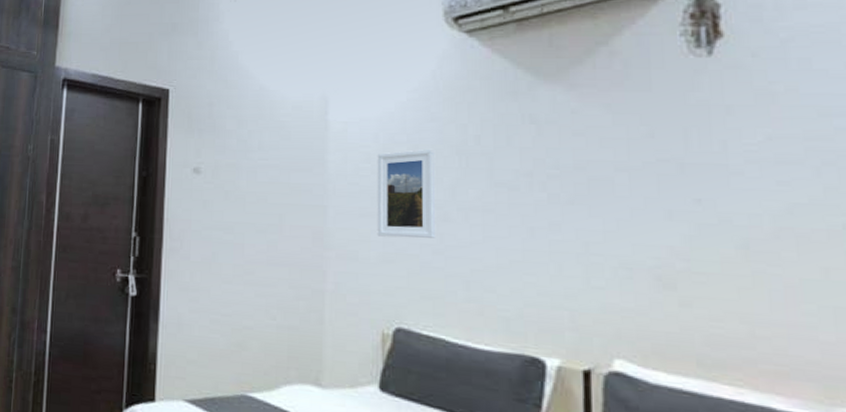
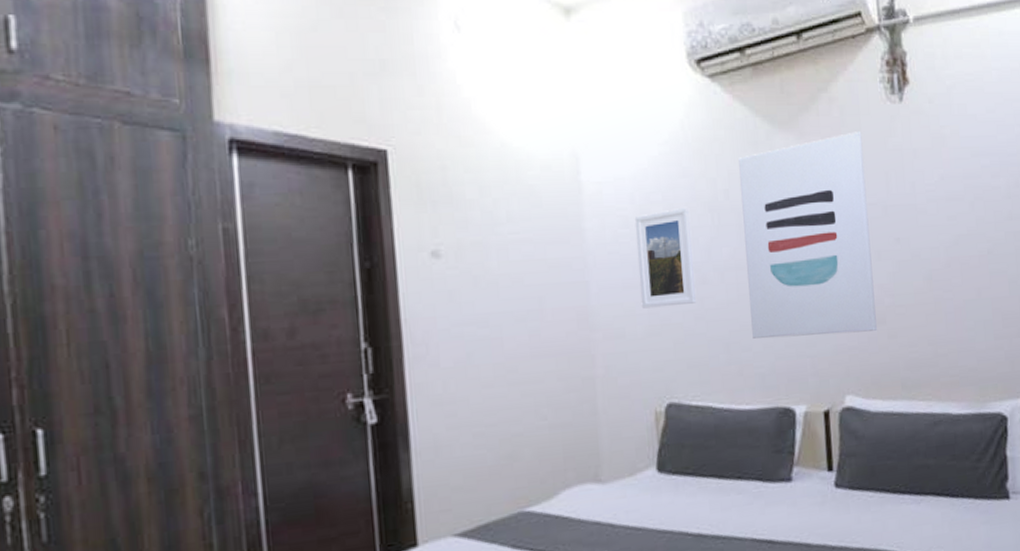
wall art: none [494,85,663,295] -> present [739,131,877,339]

